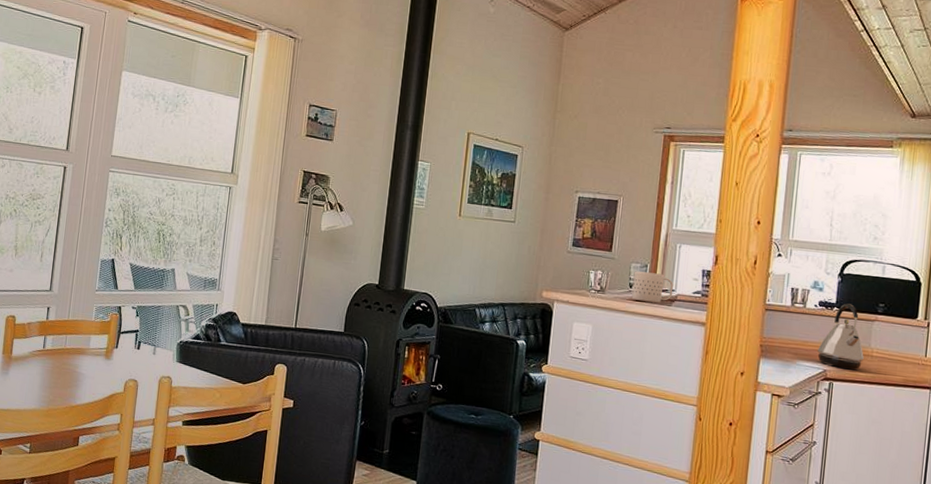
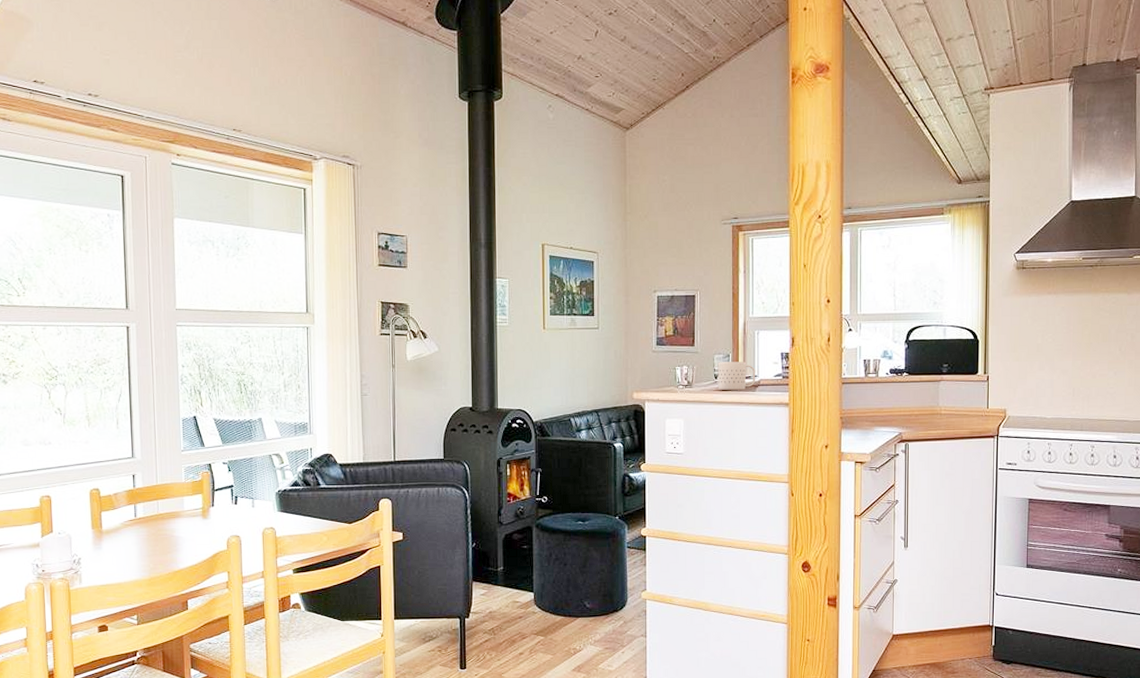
kettle: present [817,303,864,370] -> none [892,368,934,430]

